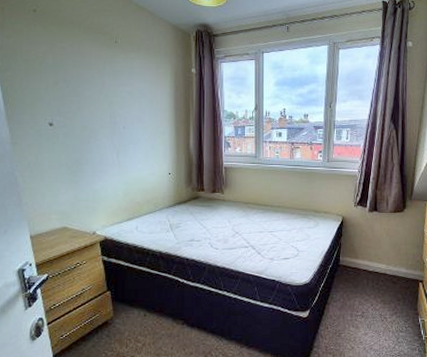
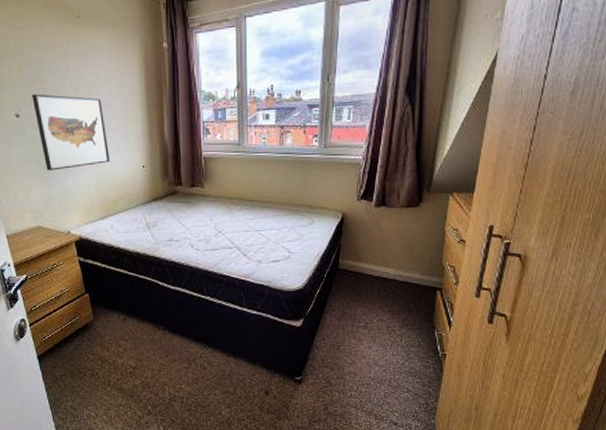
wall art: none [66,105,139,175] -> present [32,93,111,171]

